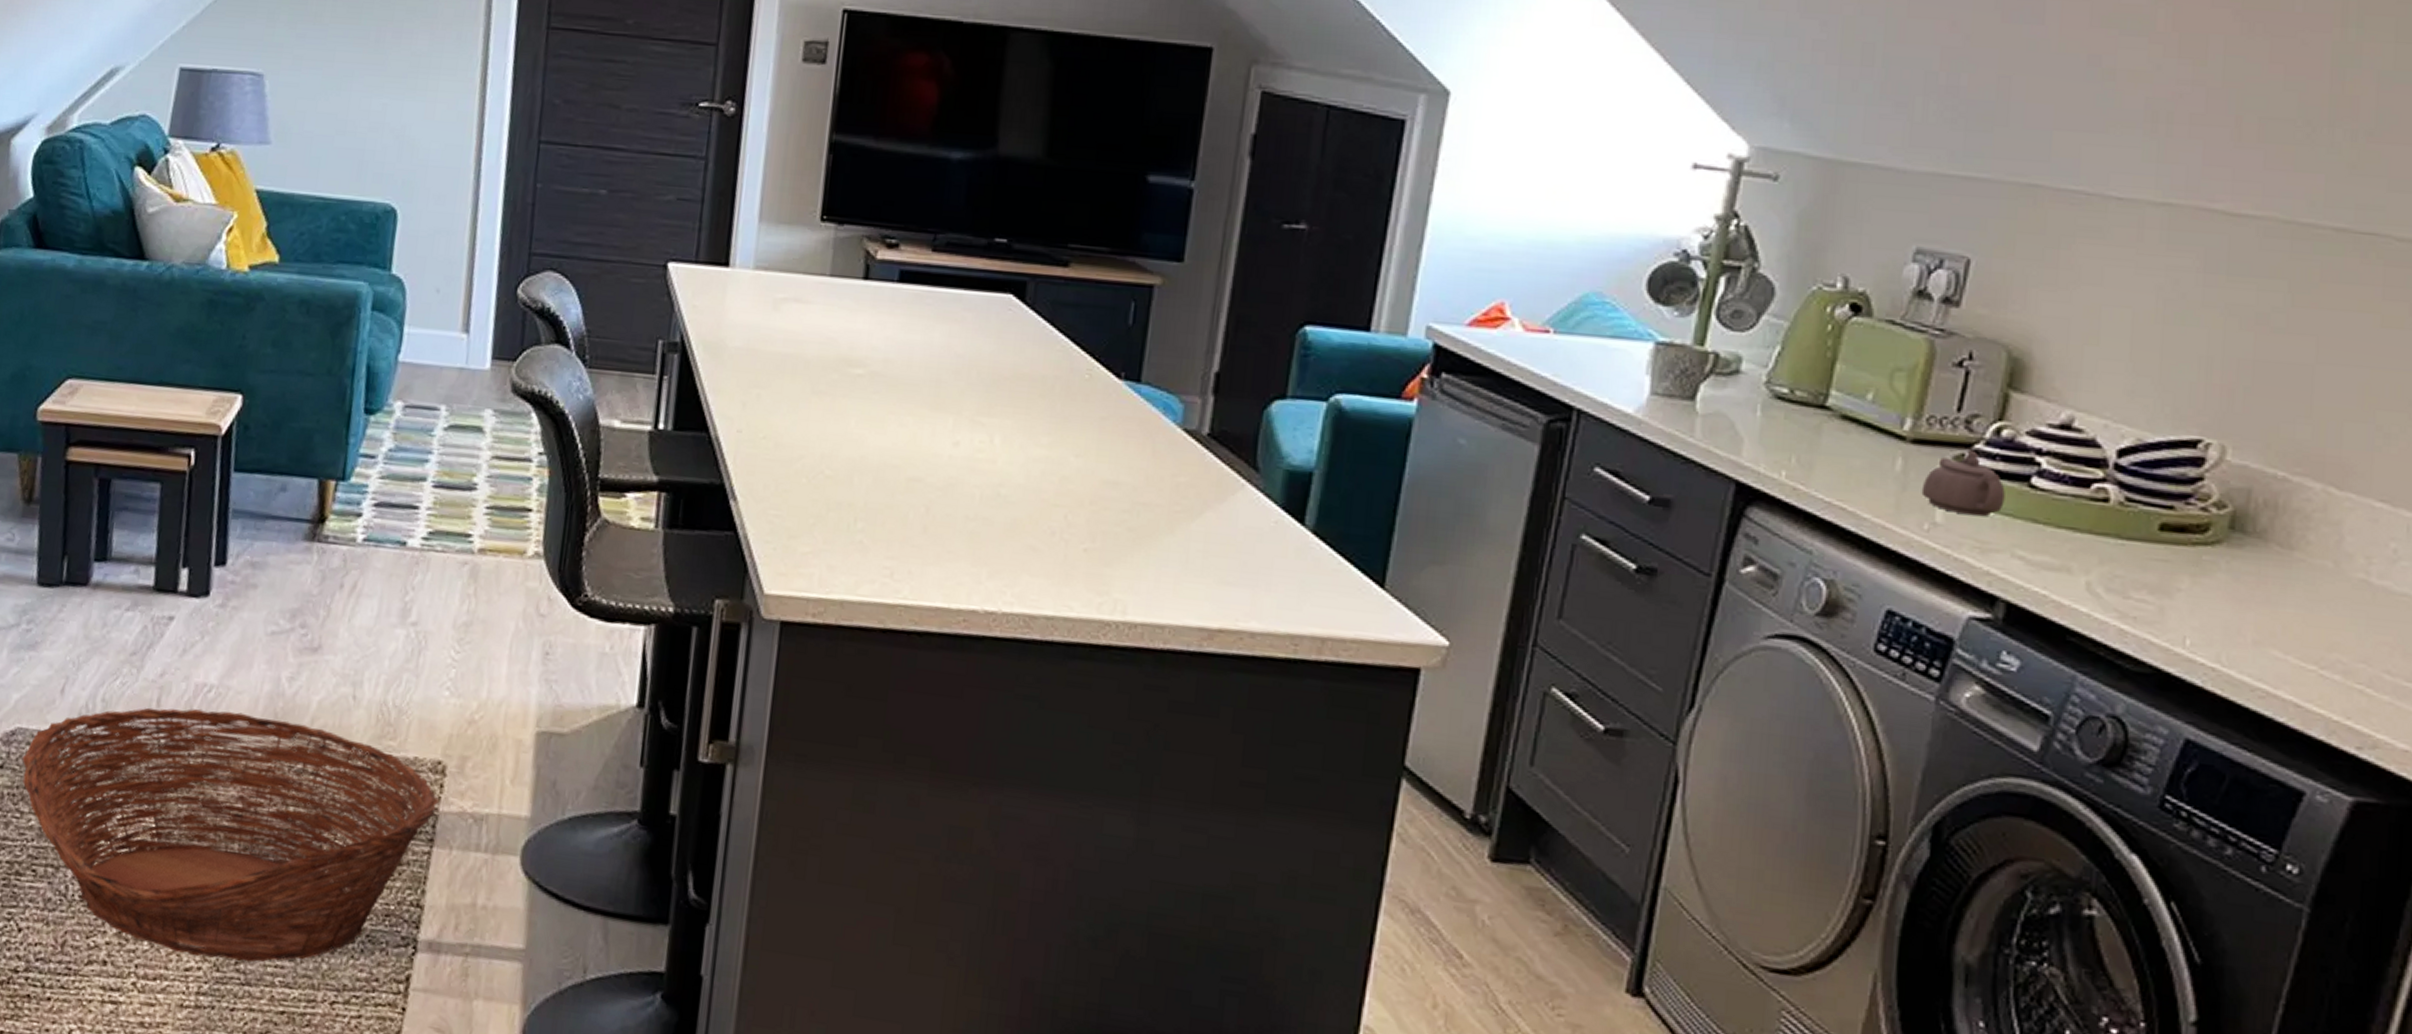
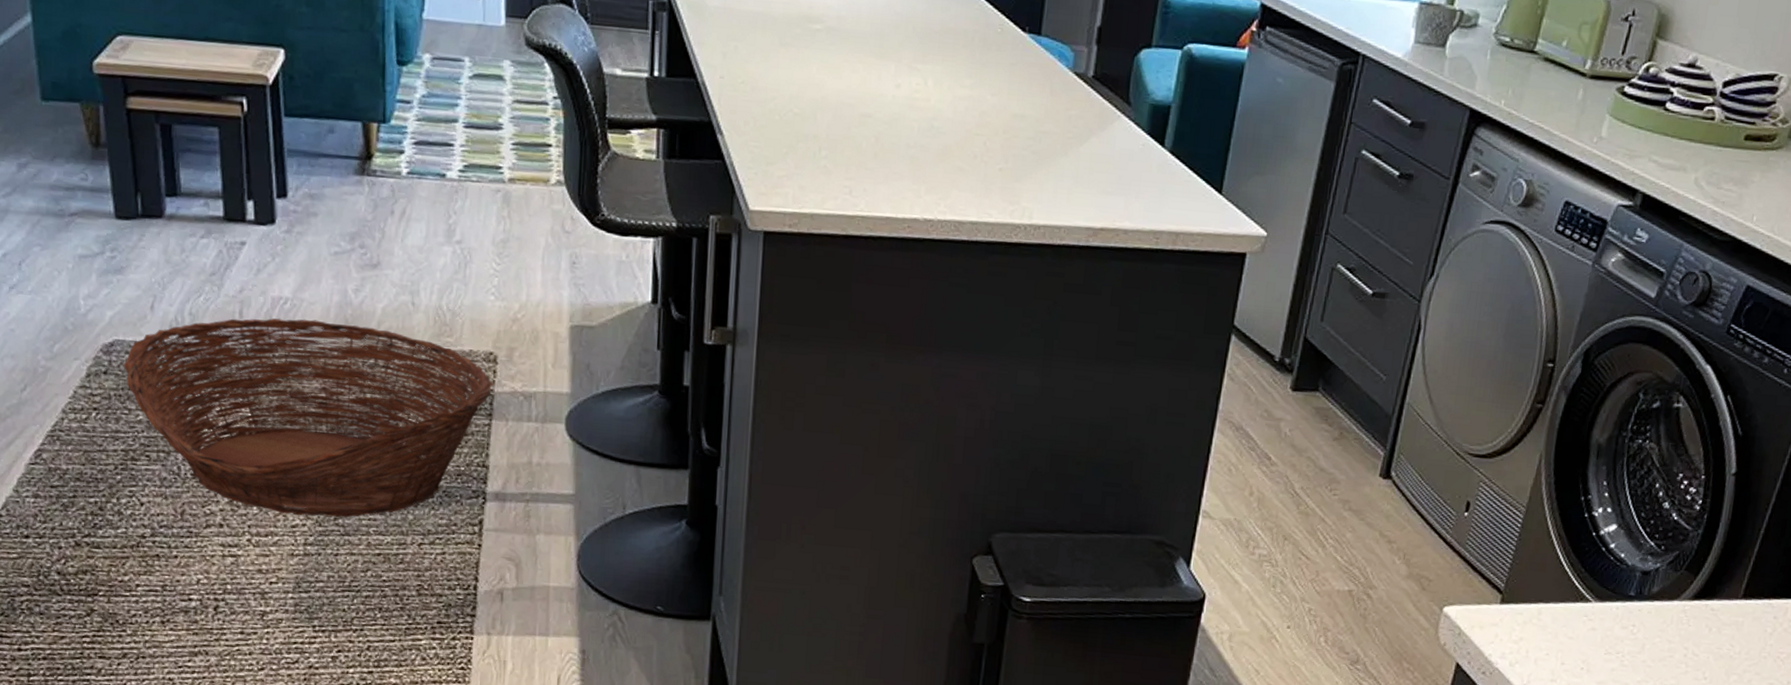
teapot: present [1921,450,2005,517] -> none [1593,83,1649,132]

